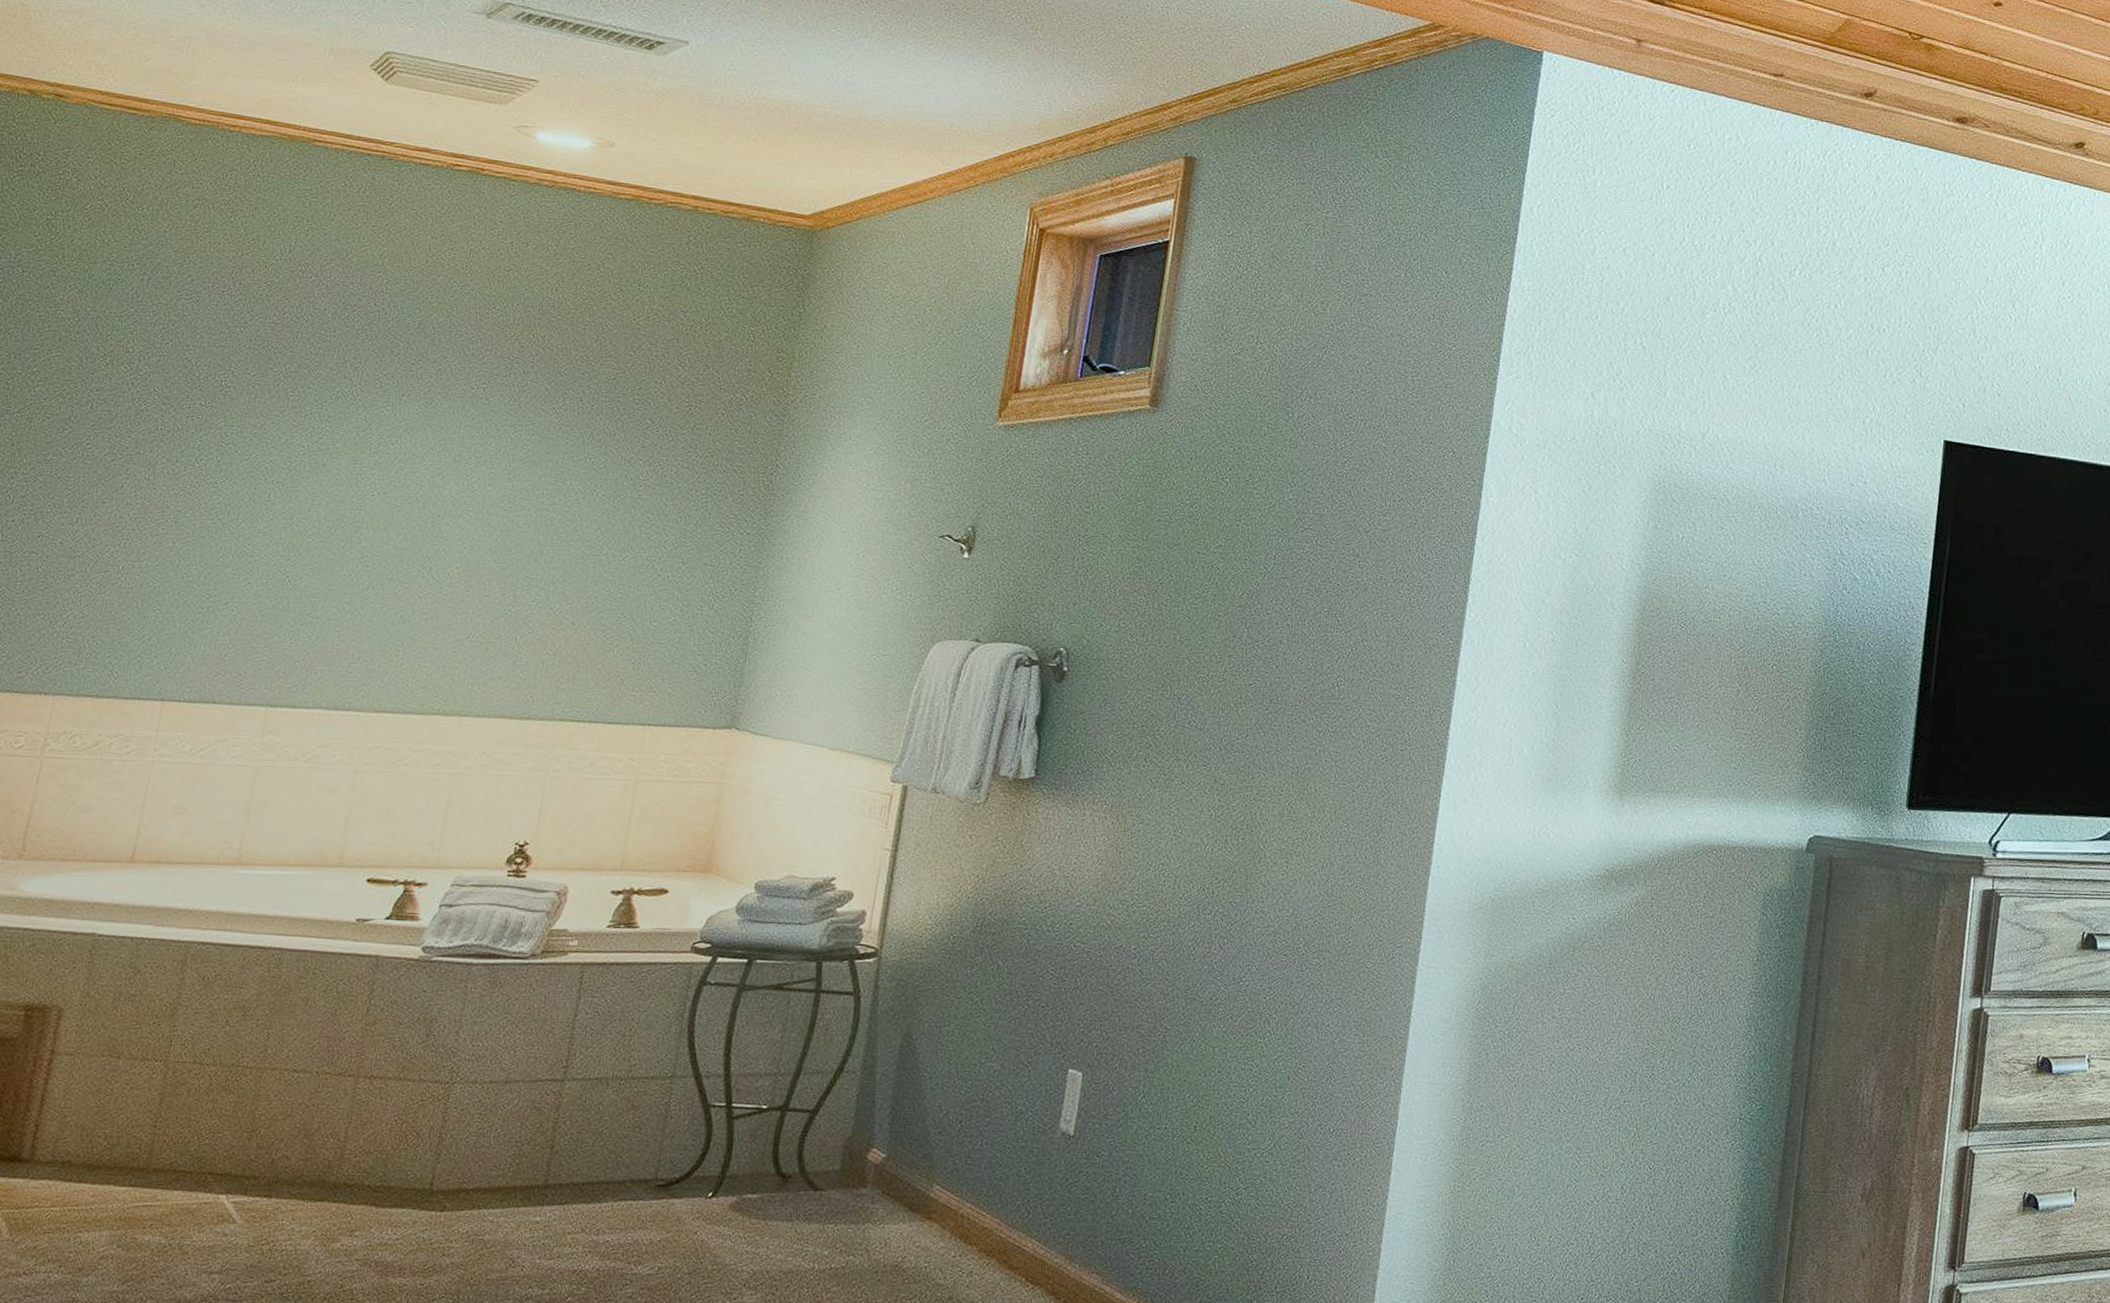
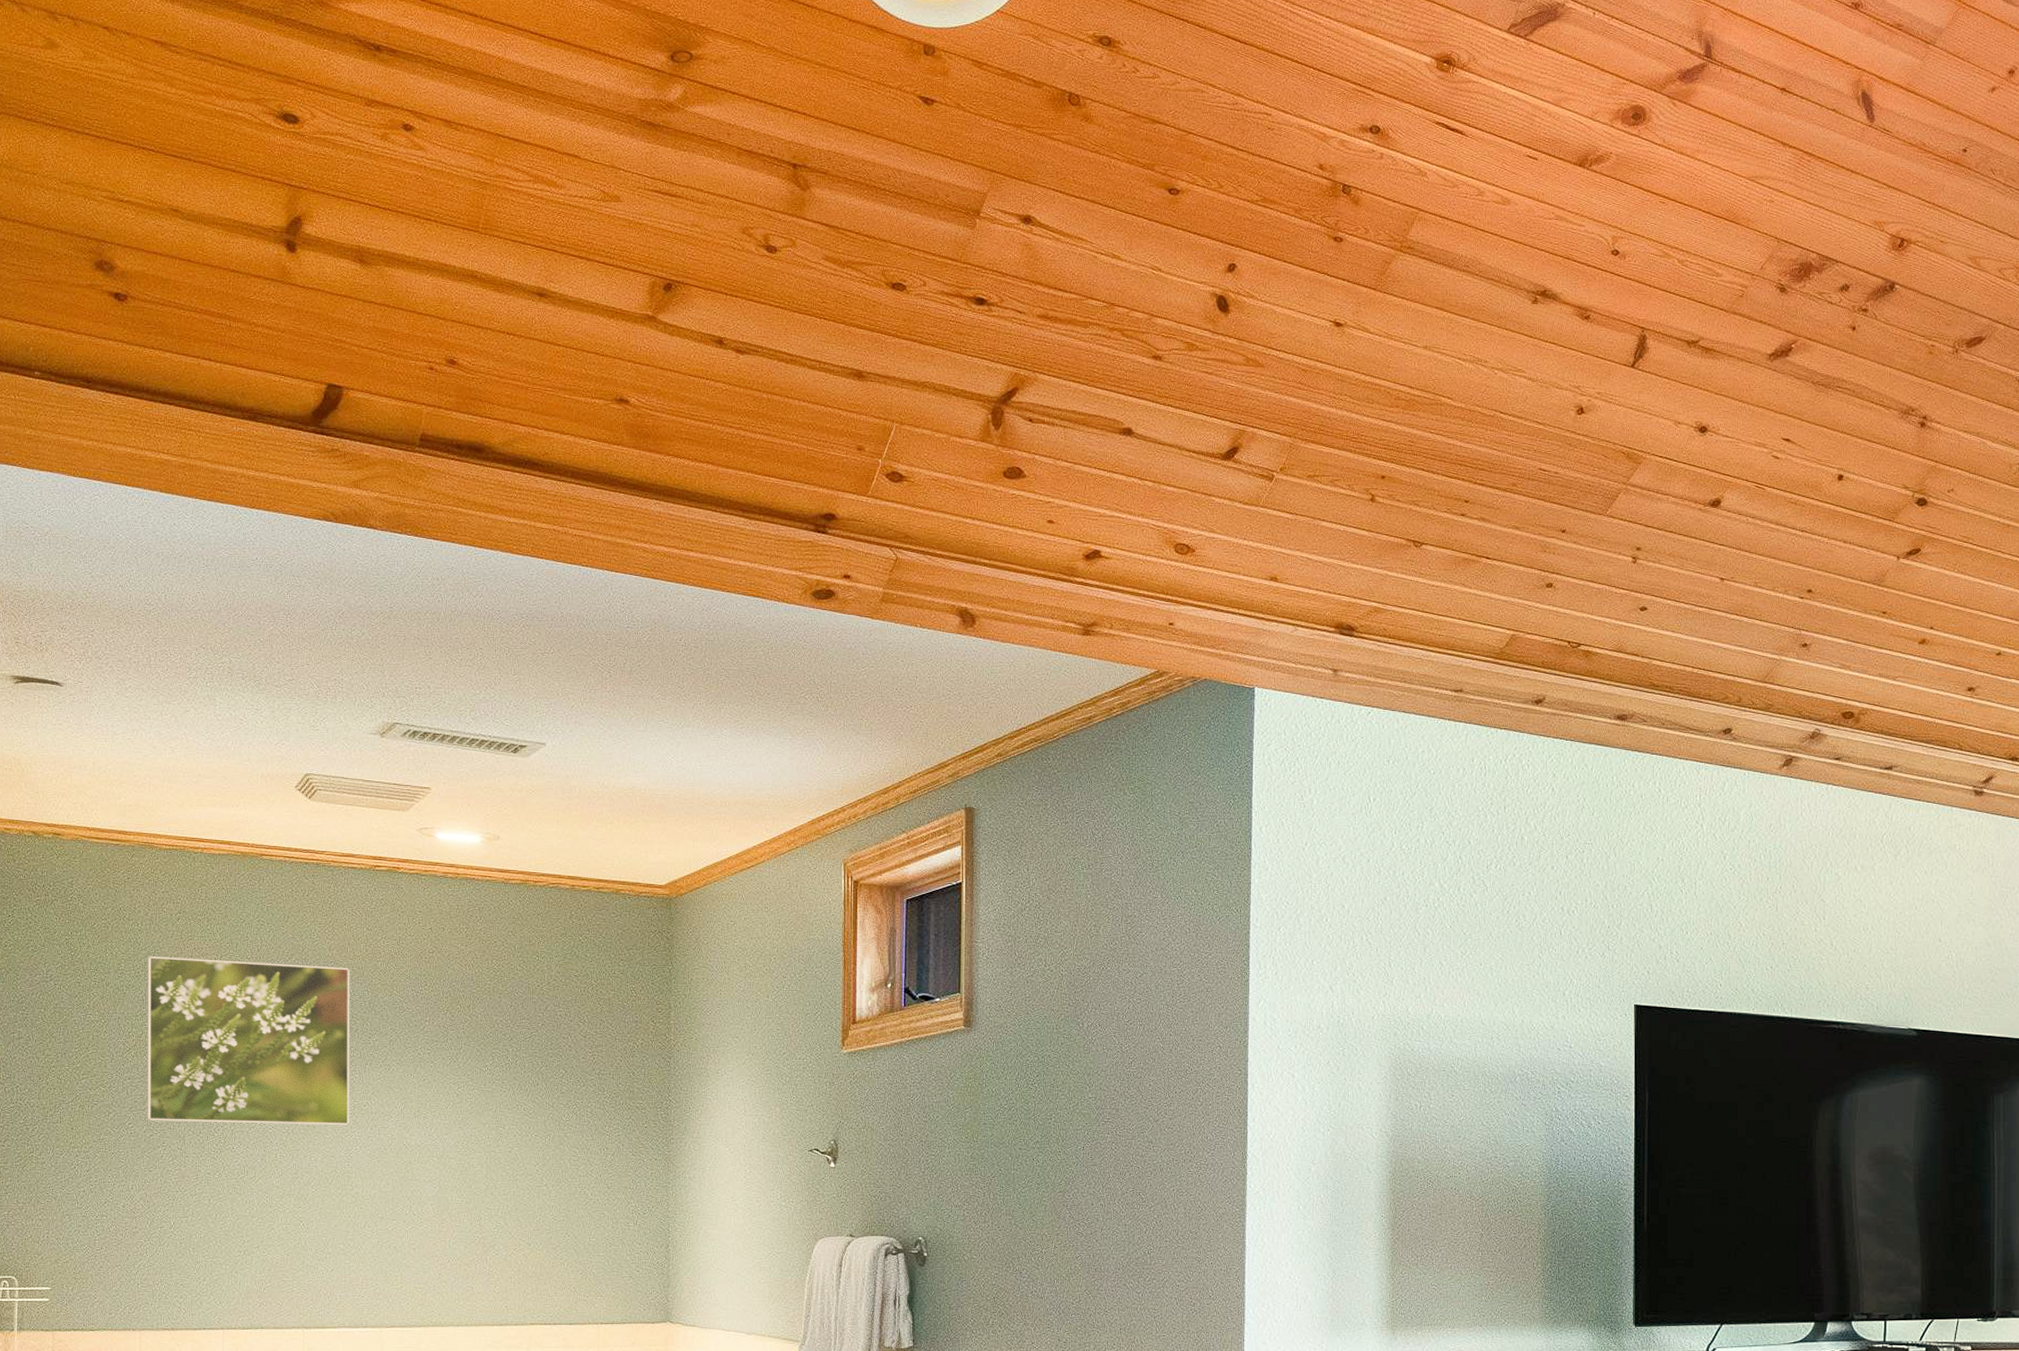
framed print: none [111,247,402,467] -> present [147,956,350,1126]

